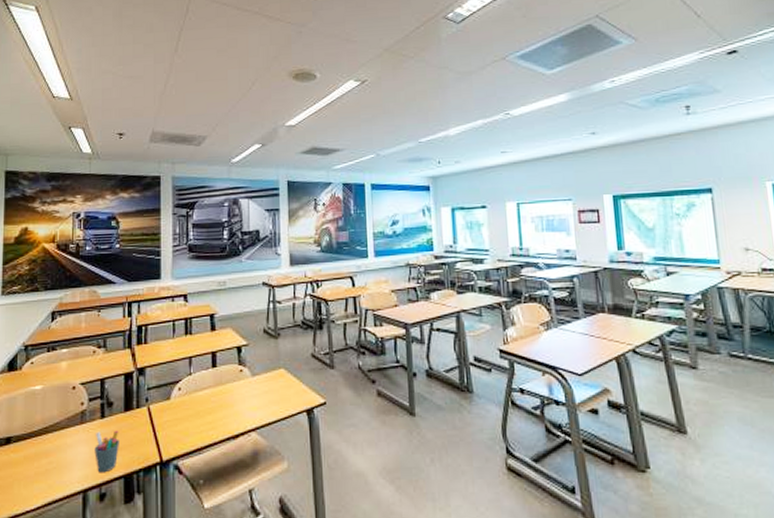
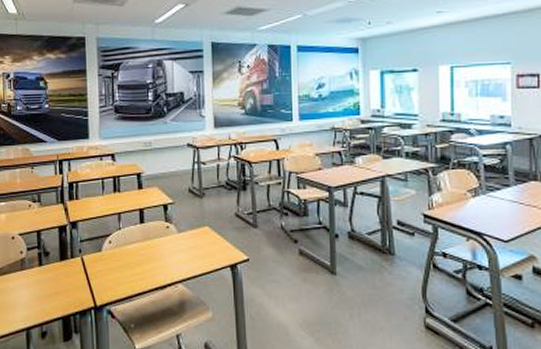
pen holder: present [94,430,119,473] -> none [34,277,57,314]

